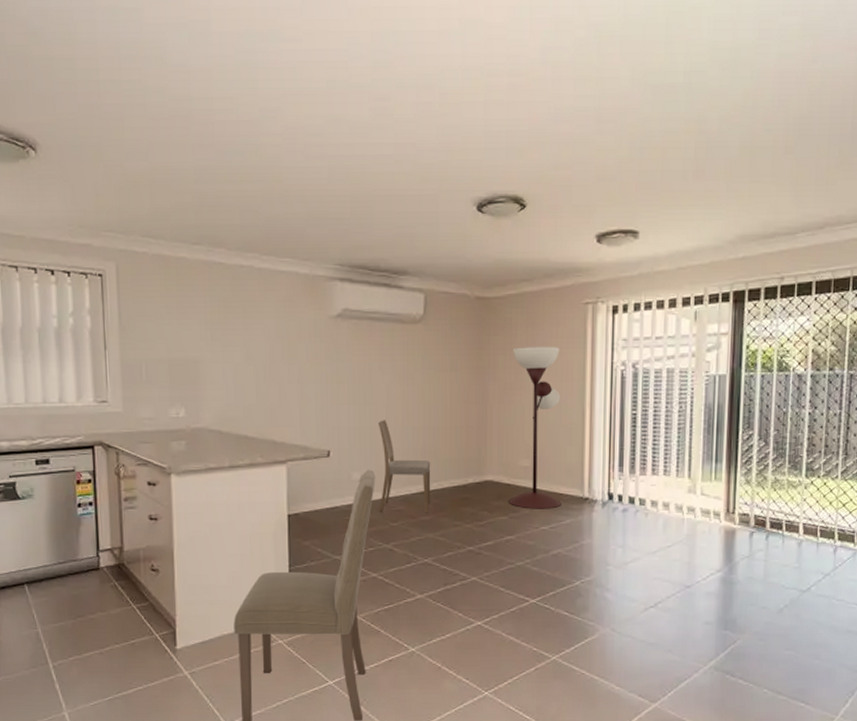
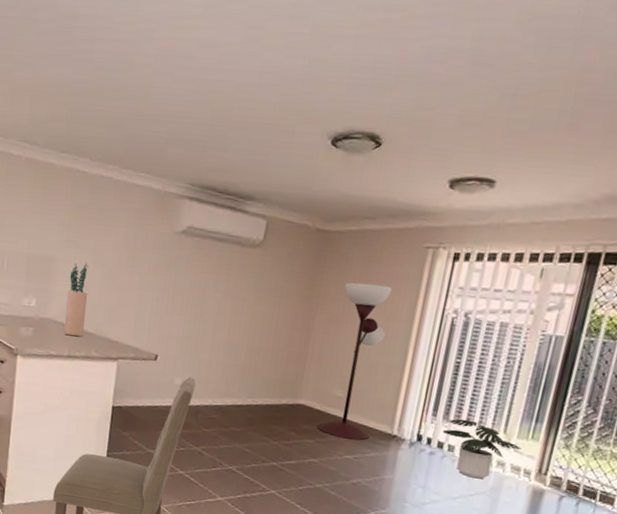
vase: none [219,360,244,444] -> present [64,262,89,337]
dining chair: present [377,420,431,514] -> none [195,333,249,426]
potted plant: none [631,470,707,529] -> present [442,419,521,479]

